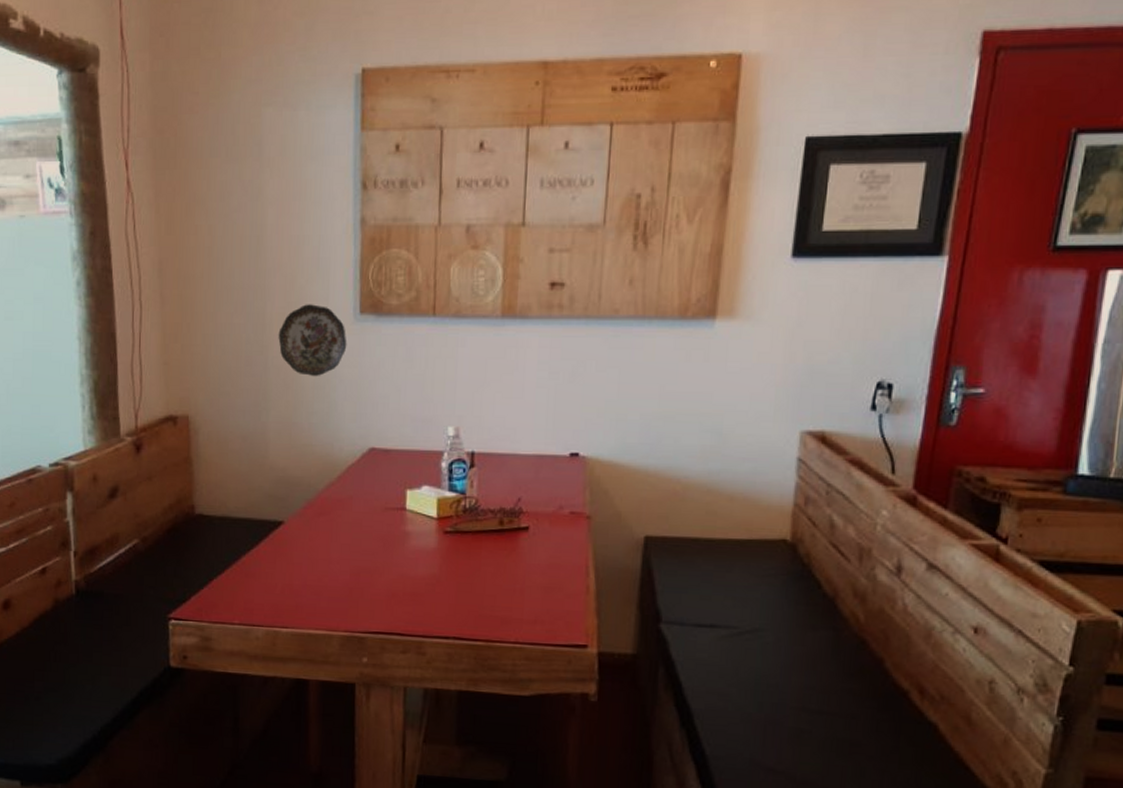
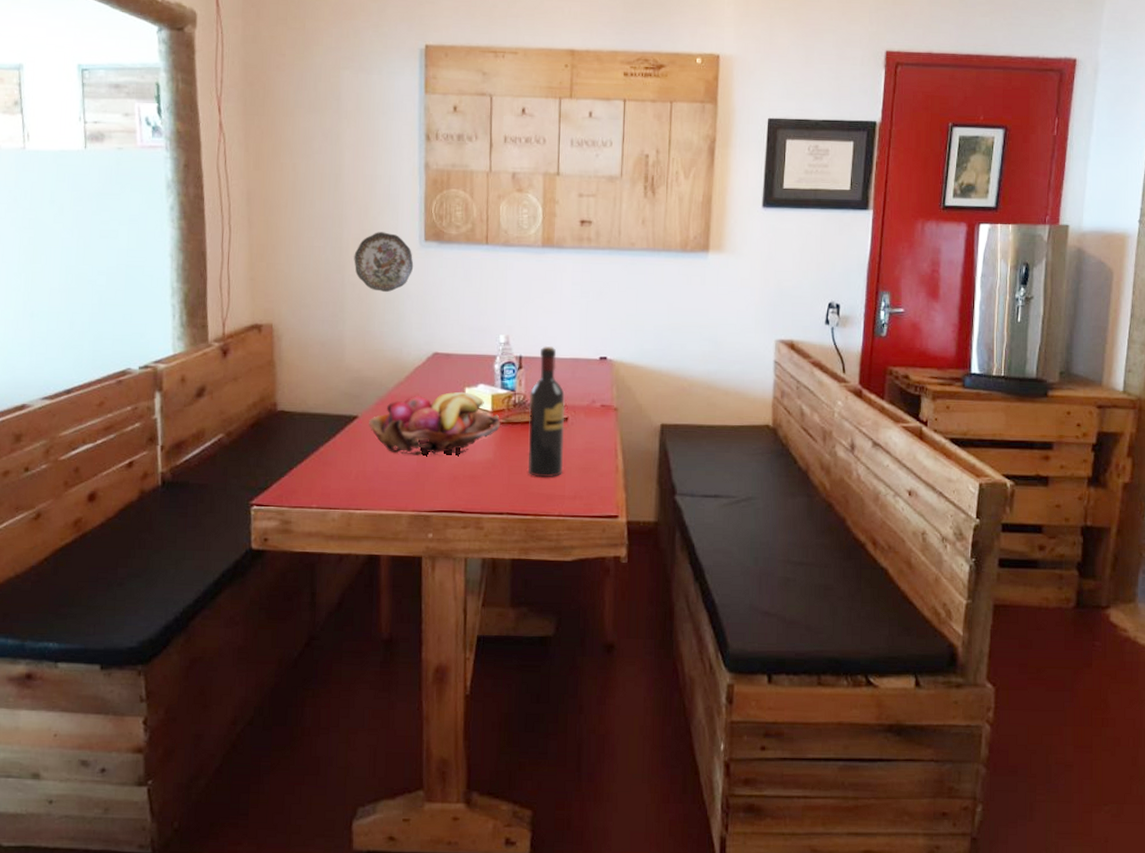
fruit basket: none [296,494,448,570] -> present [369,391,501,456]
wine bottle: none [479,440,526,597] -> present [528,346,566,477]

